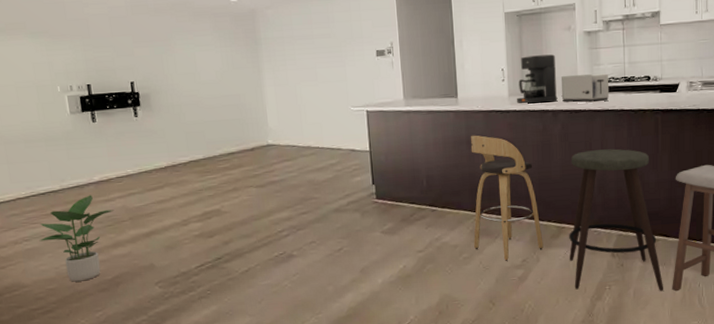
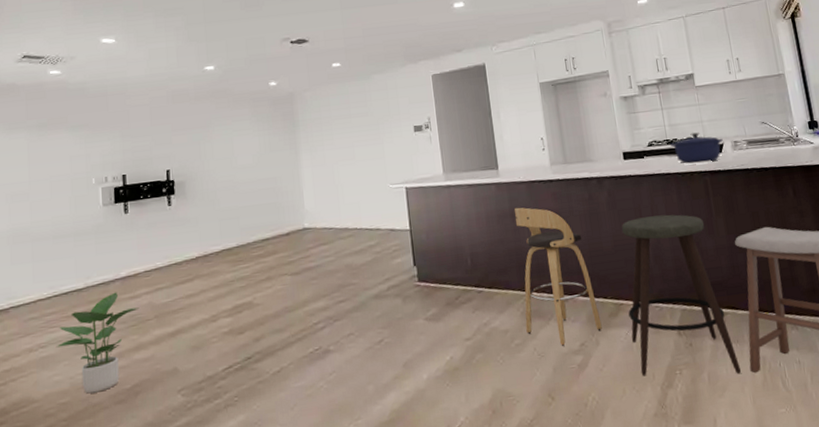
coffee maker: present [516,54,558,105] -> none [558,121,601,173]
toaster: present [561,73,610,103] -> none [602,137,654,170]
cooking pot: none [628,71,679,102] -> present [670,132,723,164]

